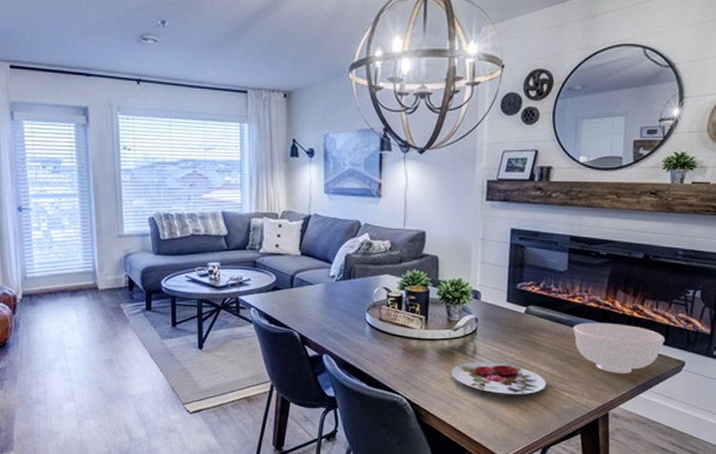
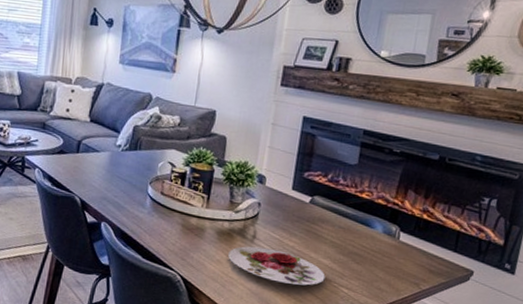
bowl: present [572,322,666,373] -> none [357,219,455,277]

